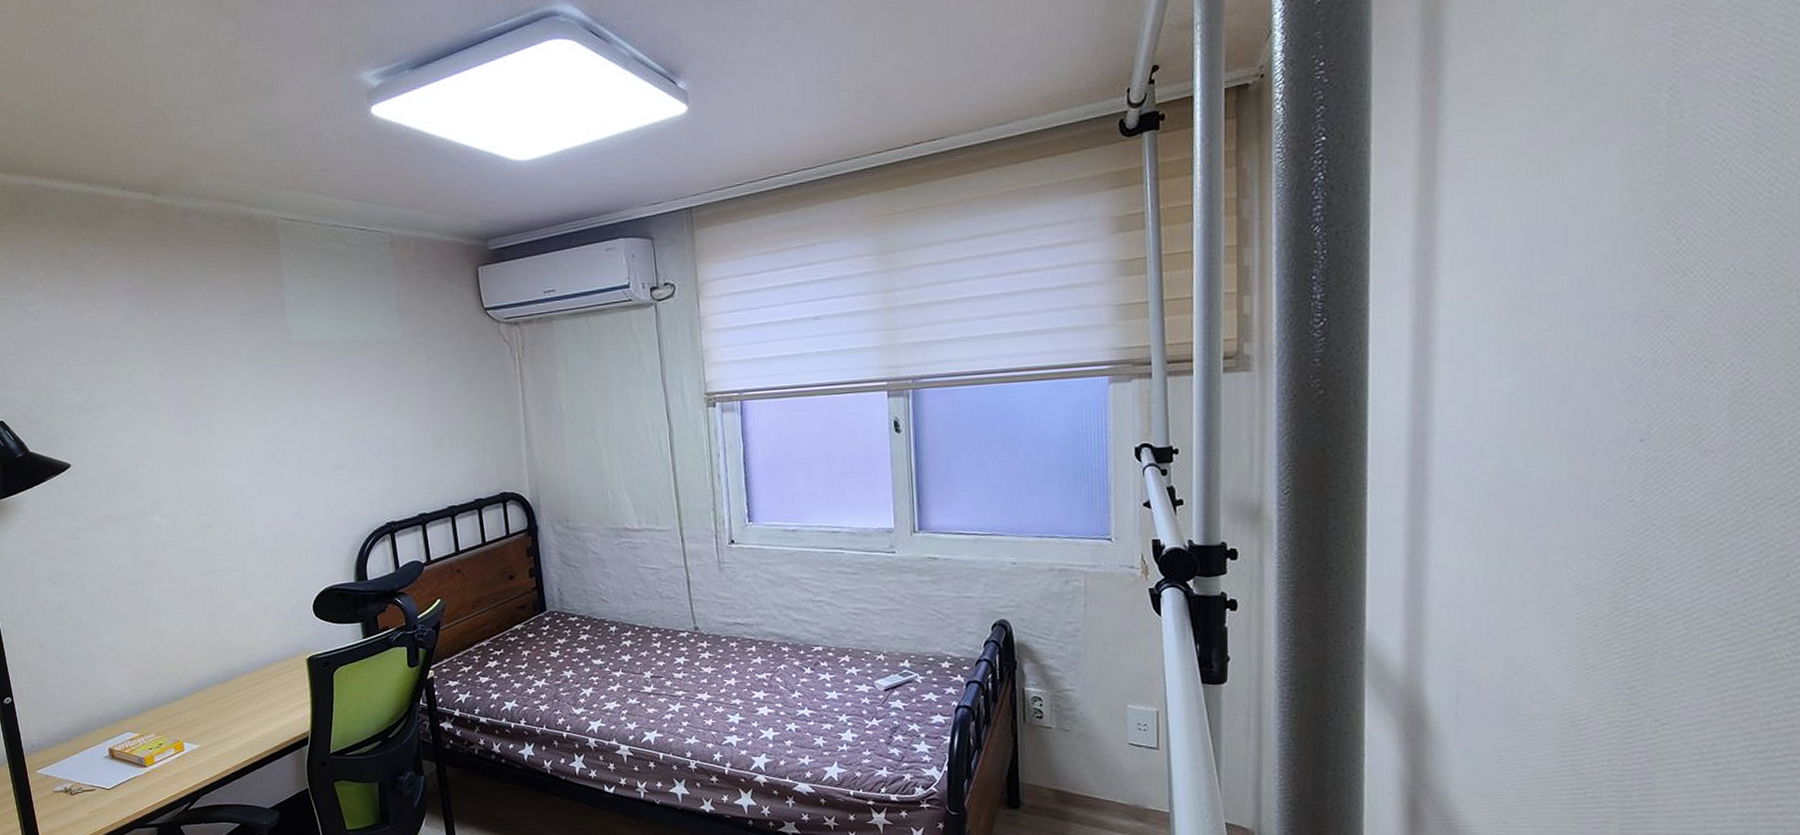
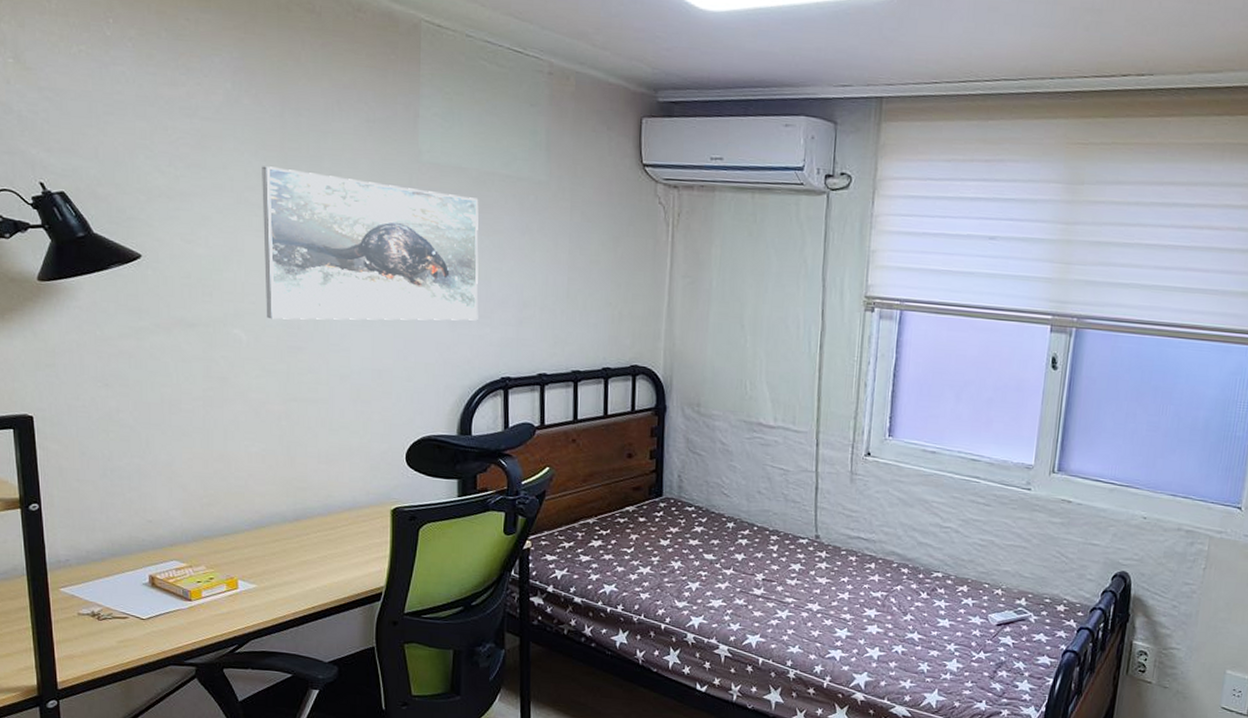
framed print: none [160,365,359,503] -> present [262,166,479,321]

